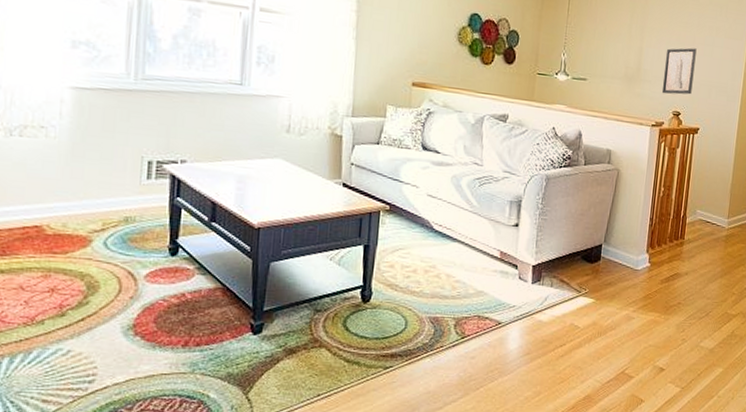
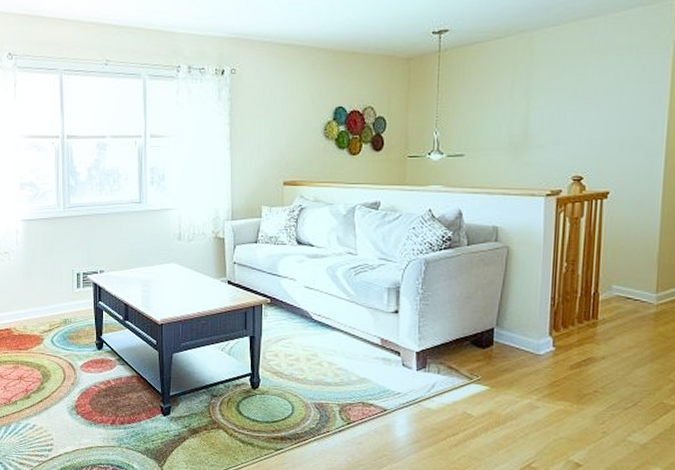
wall art: present [662,48,697,95] -> none [556,102,599,159]

